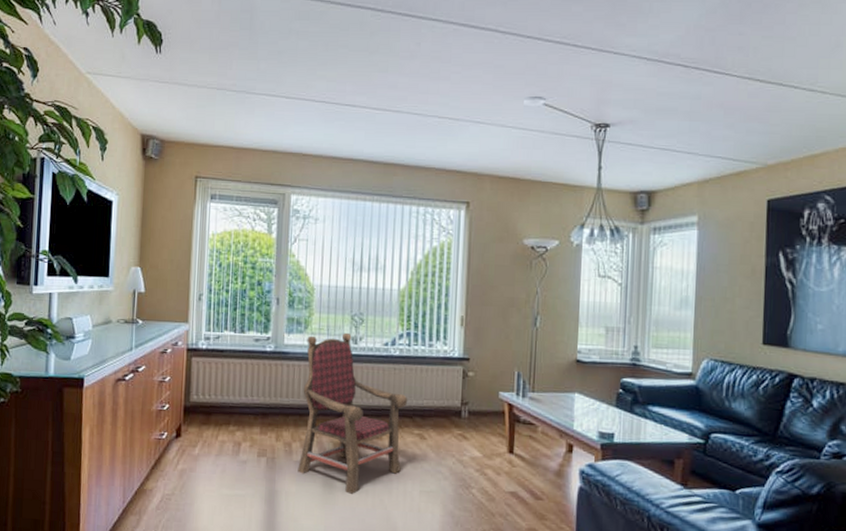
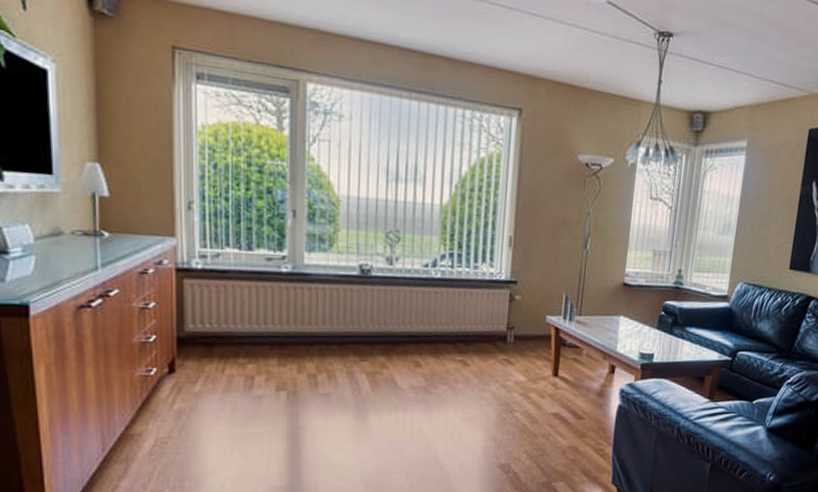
armchair: present [297,333,408,494] -> none [325,253,450,425]

